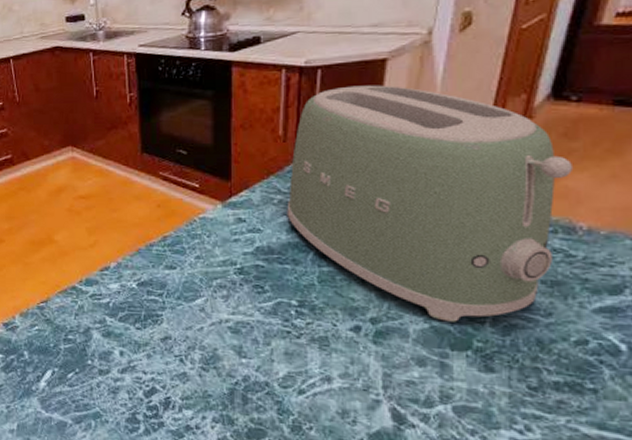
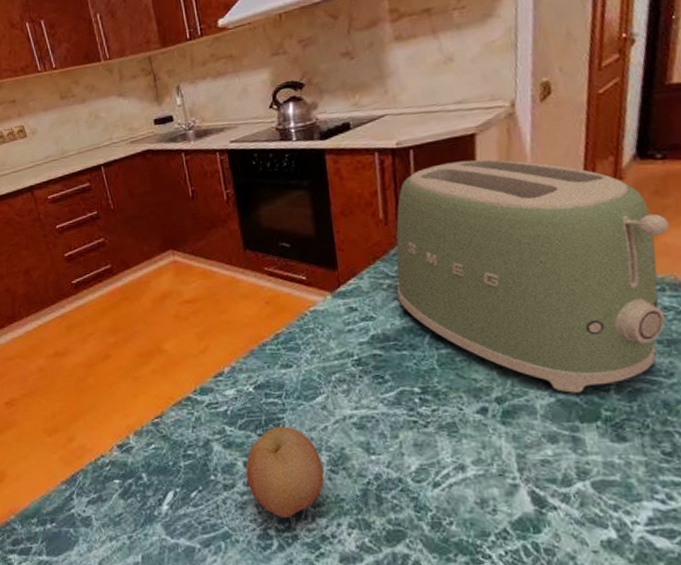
fruit: none [121,322,195,406] -> present [245,425,325,517]

